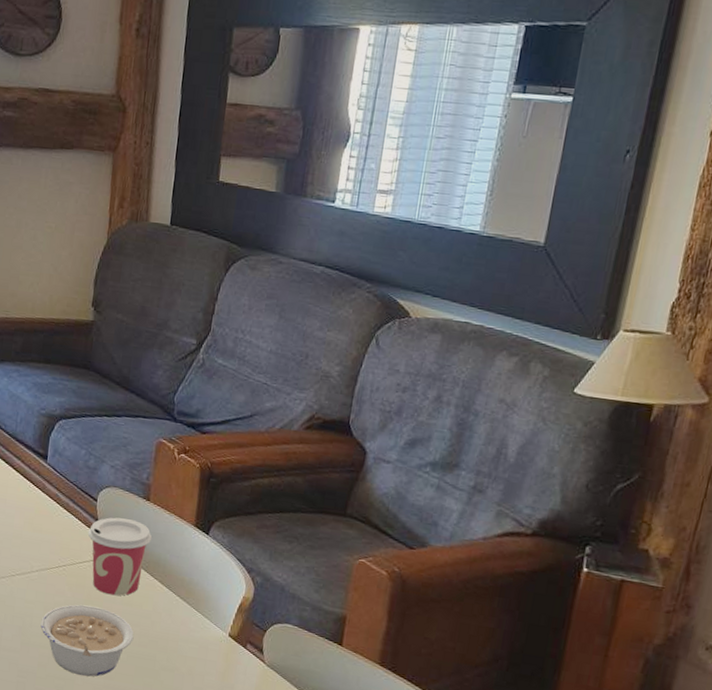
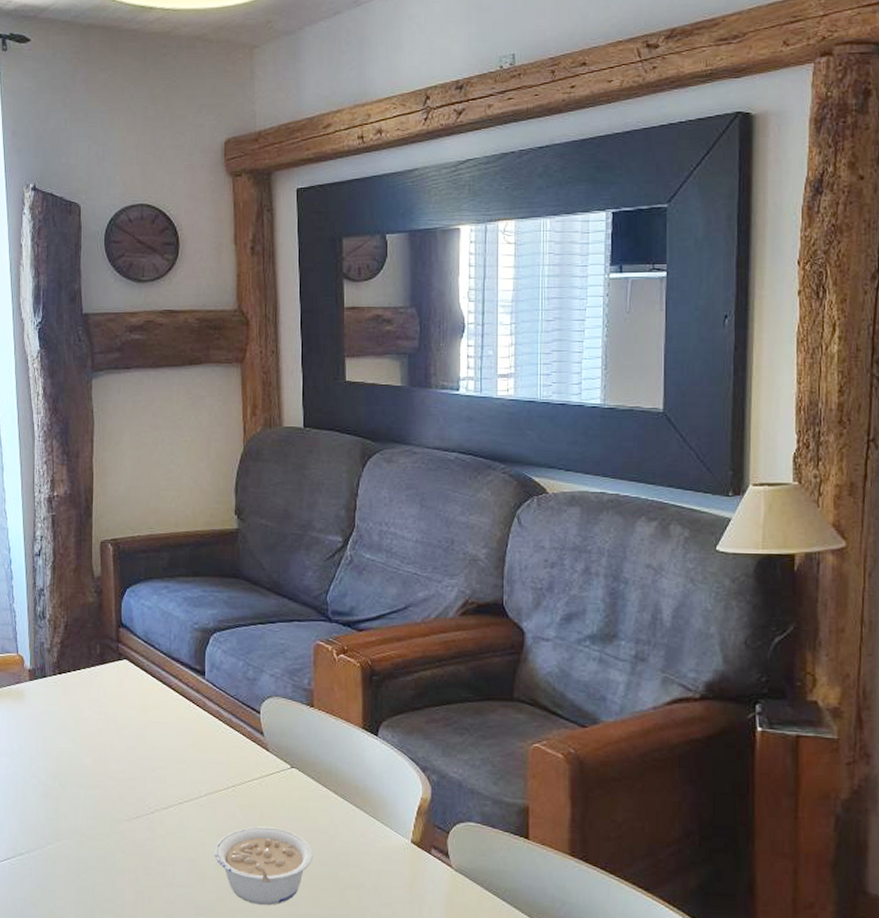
cup: present [87,517,153,596] -> none [254,728,321,813]

